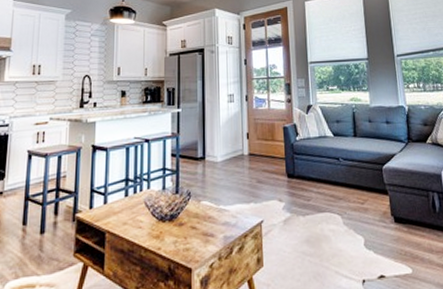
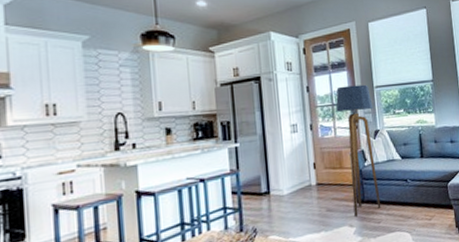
floor lamp: none [270,60,312,191] -> present [335,84,381,217]

